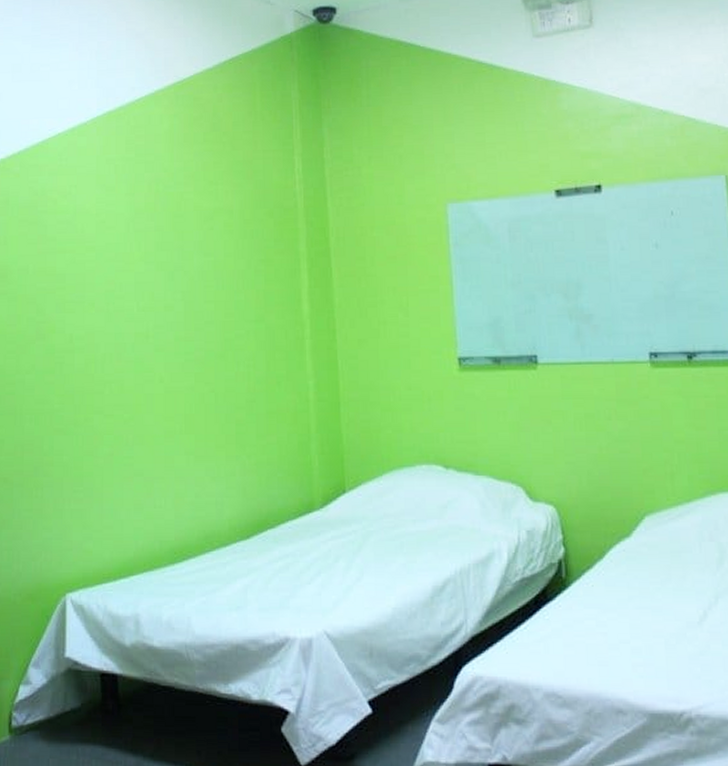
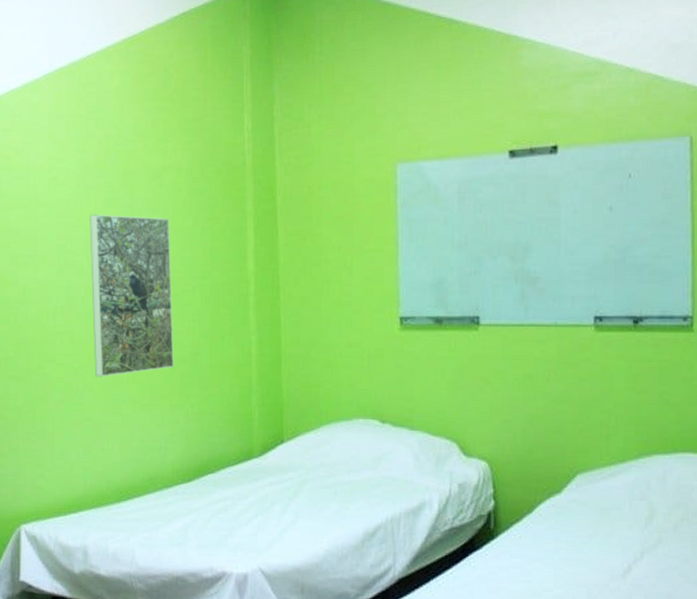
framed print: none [139,258,229,428] -> present [89,214,174,377]

